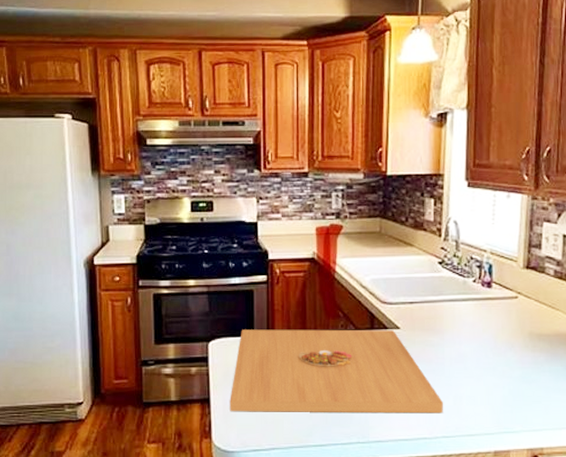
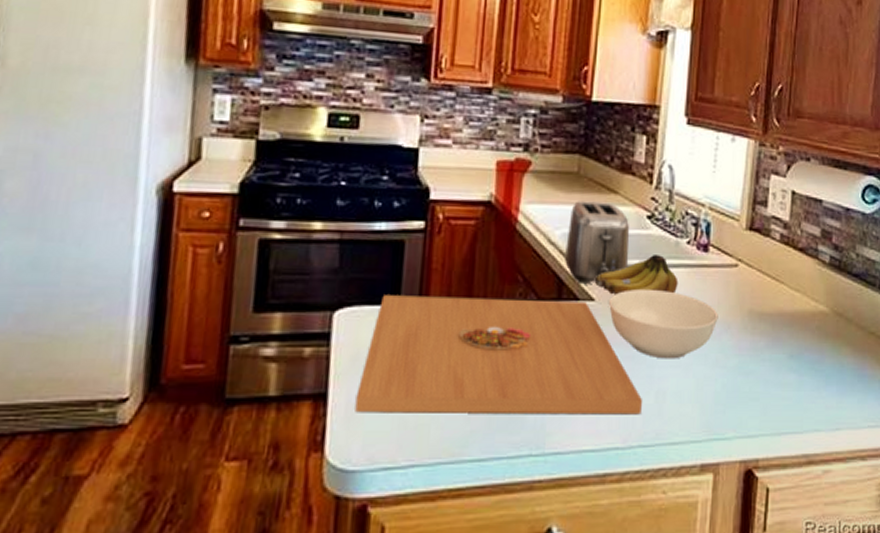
toaster: none [374,253,426,317] -> present [565,201,630,285]
fruit: none [398,292,468,324] -> present [594,255,679,295]
bowl: none [412,318,503,372] -> present [609,288,718,359]

